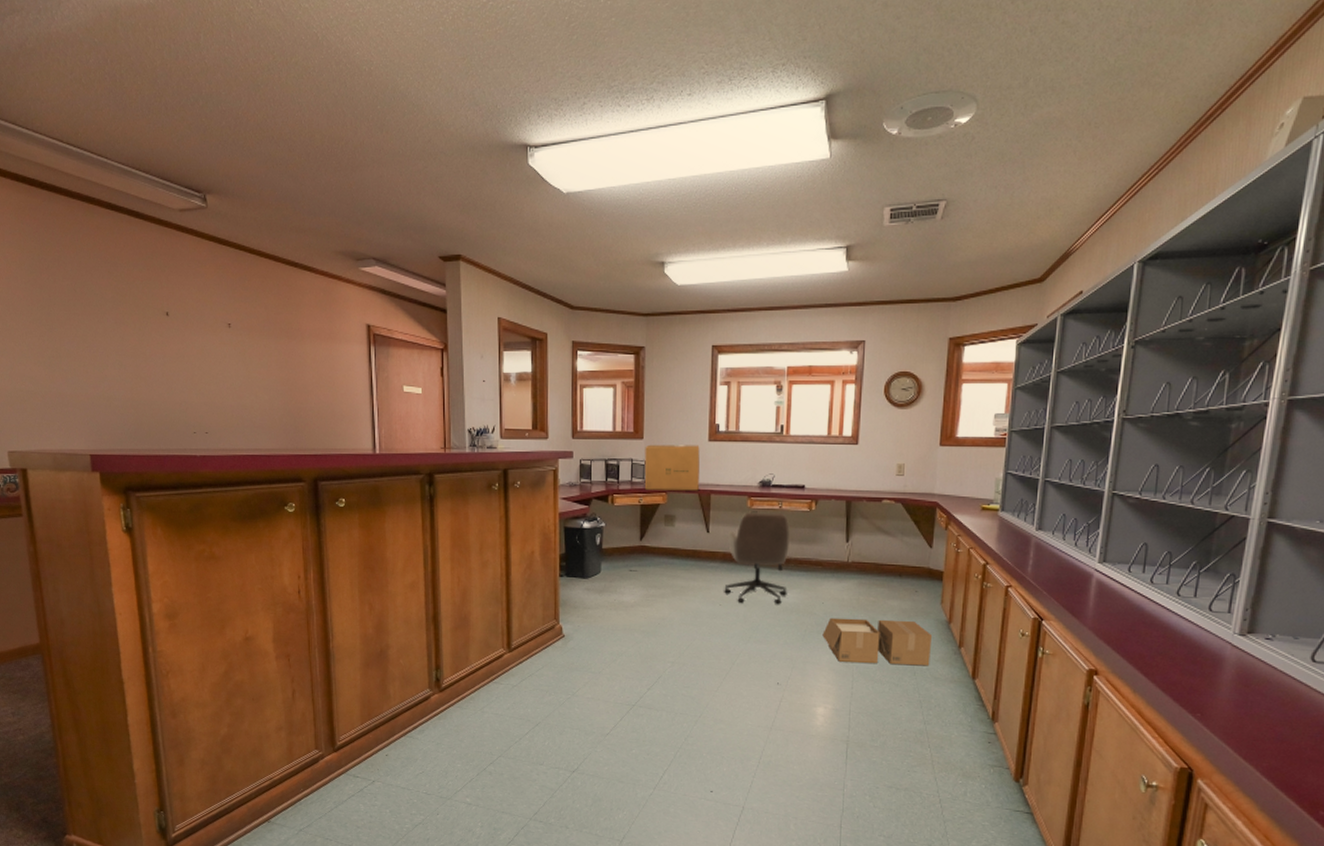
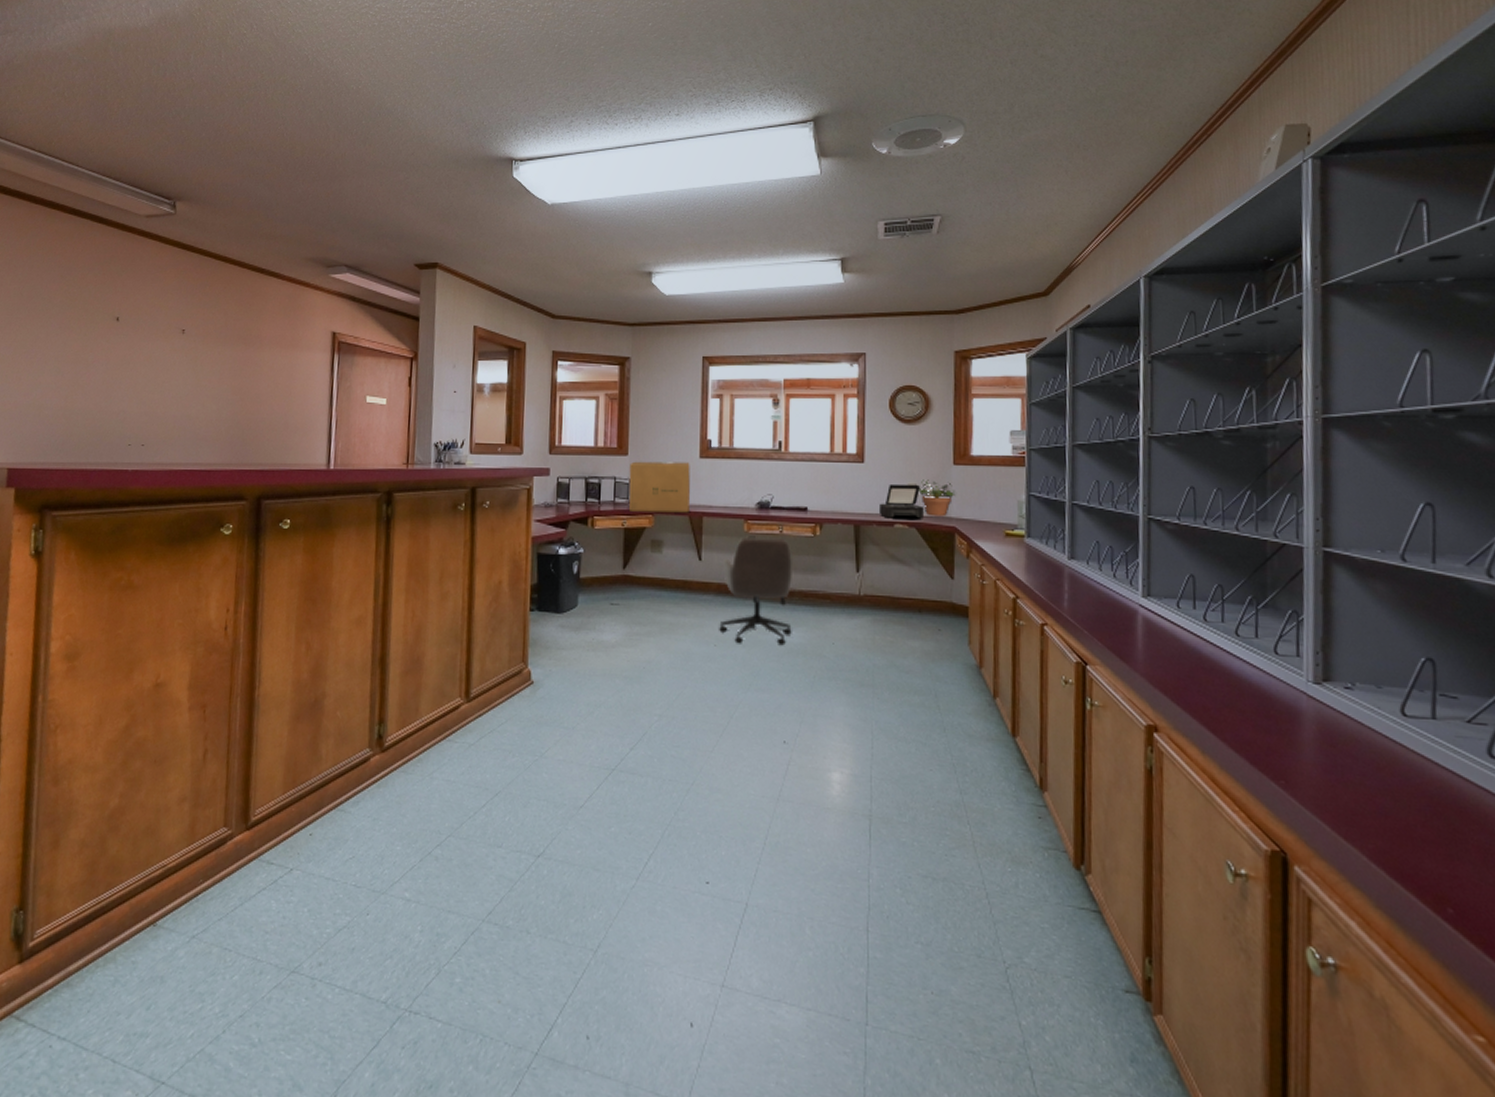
cardboard box: present [822,617,933,666] -> none [834,661,962,721]
printer: none [870,463,911,497] -> present [880,484,925,521]
potted plant: none [906,460,940,493] -> present [918,480,956,517]

